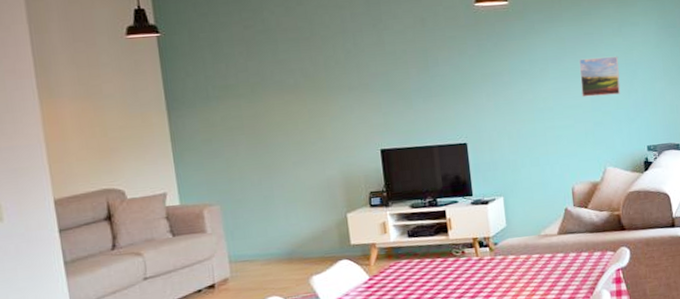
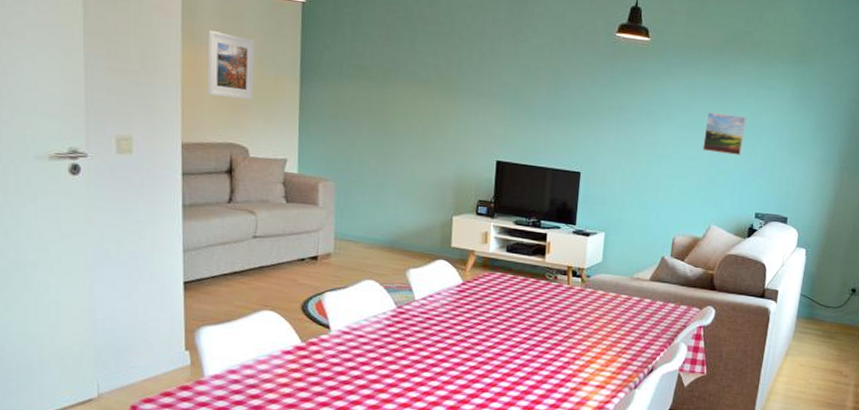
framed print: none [65,82,122,146] -> present [208,30,255,101]

